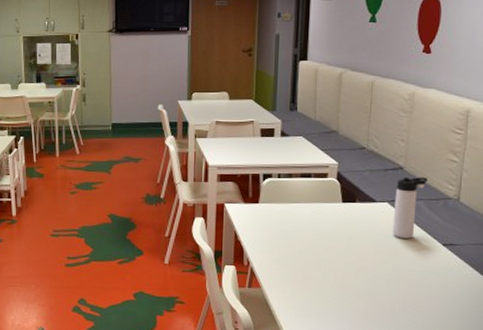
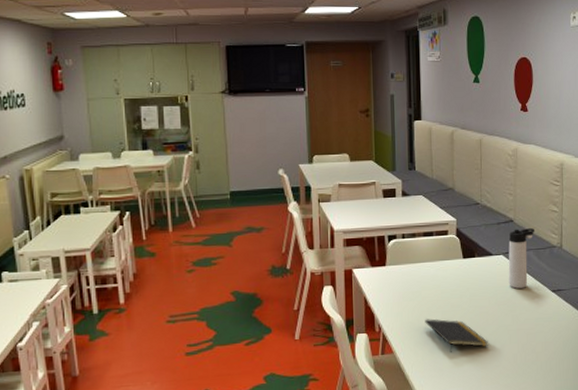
notepad: none [296,259,364,294] -> present [425,318,488,352]

